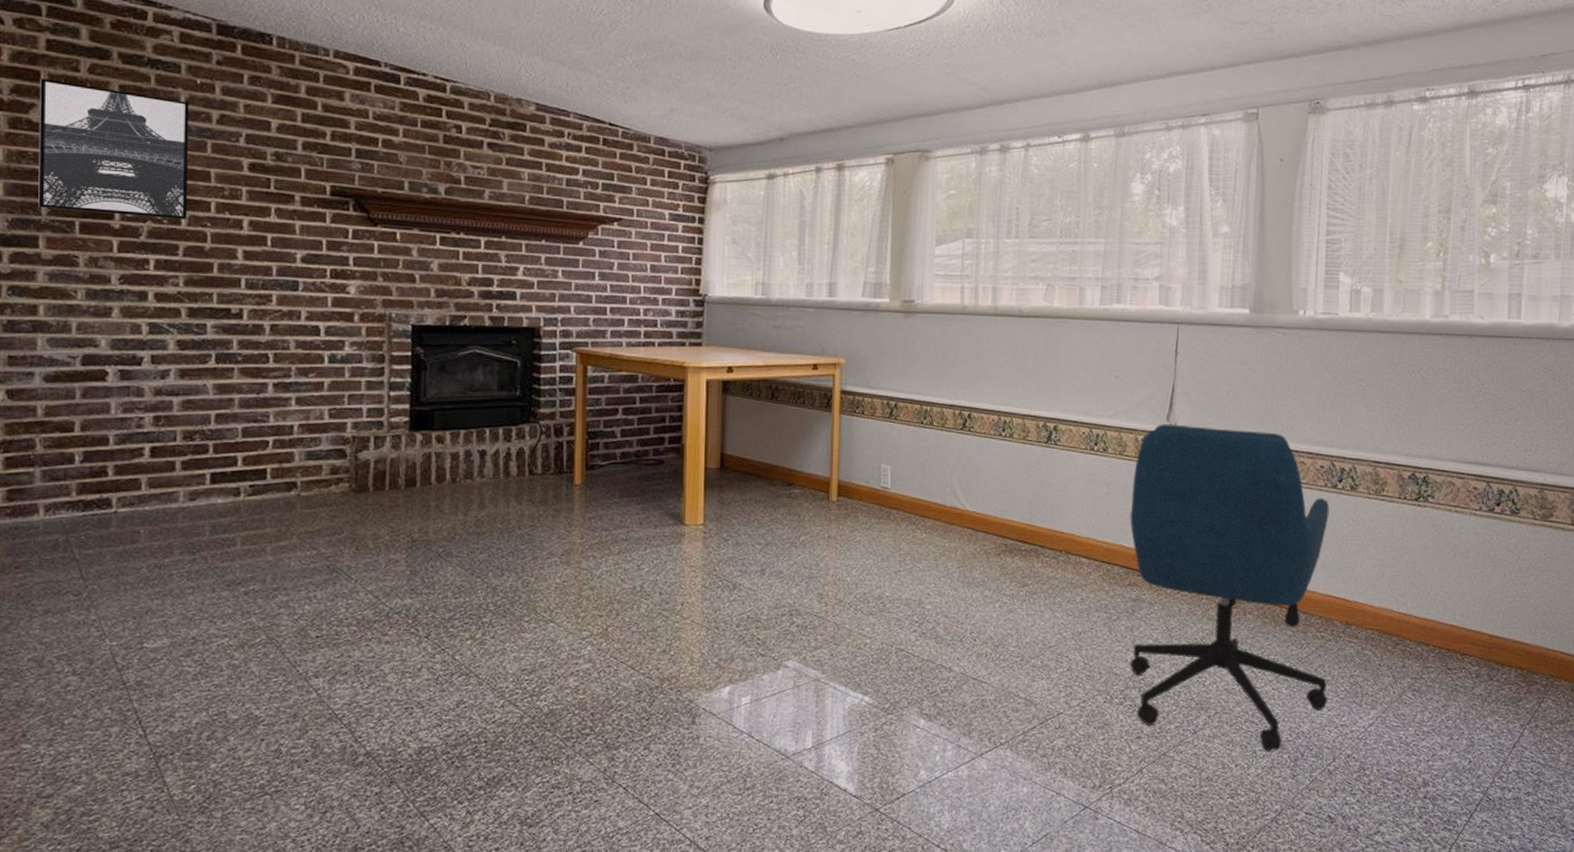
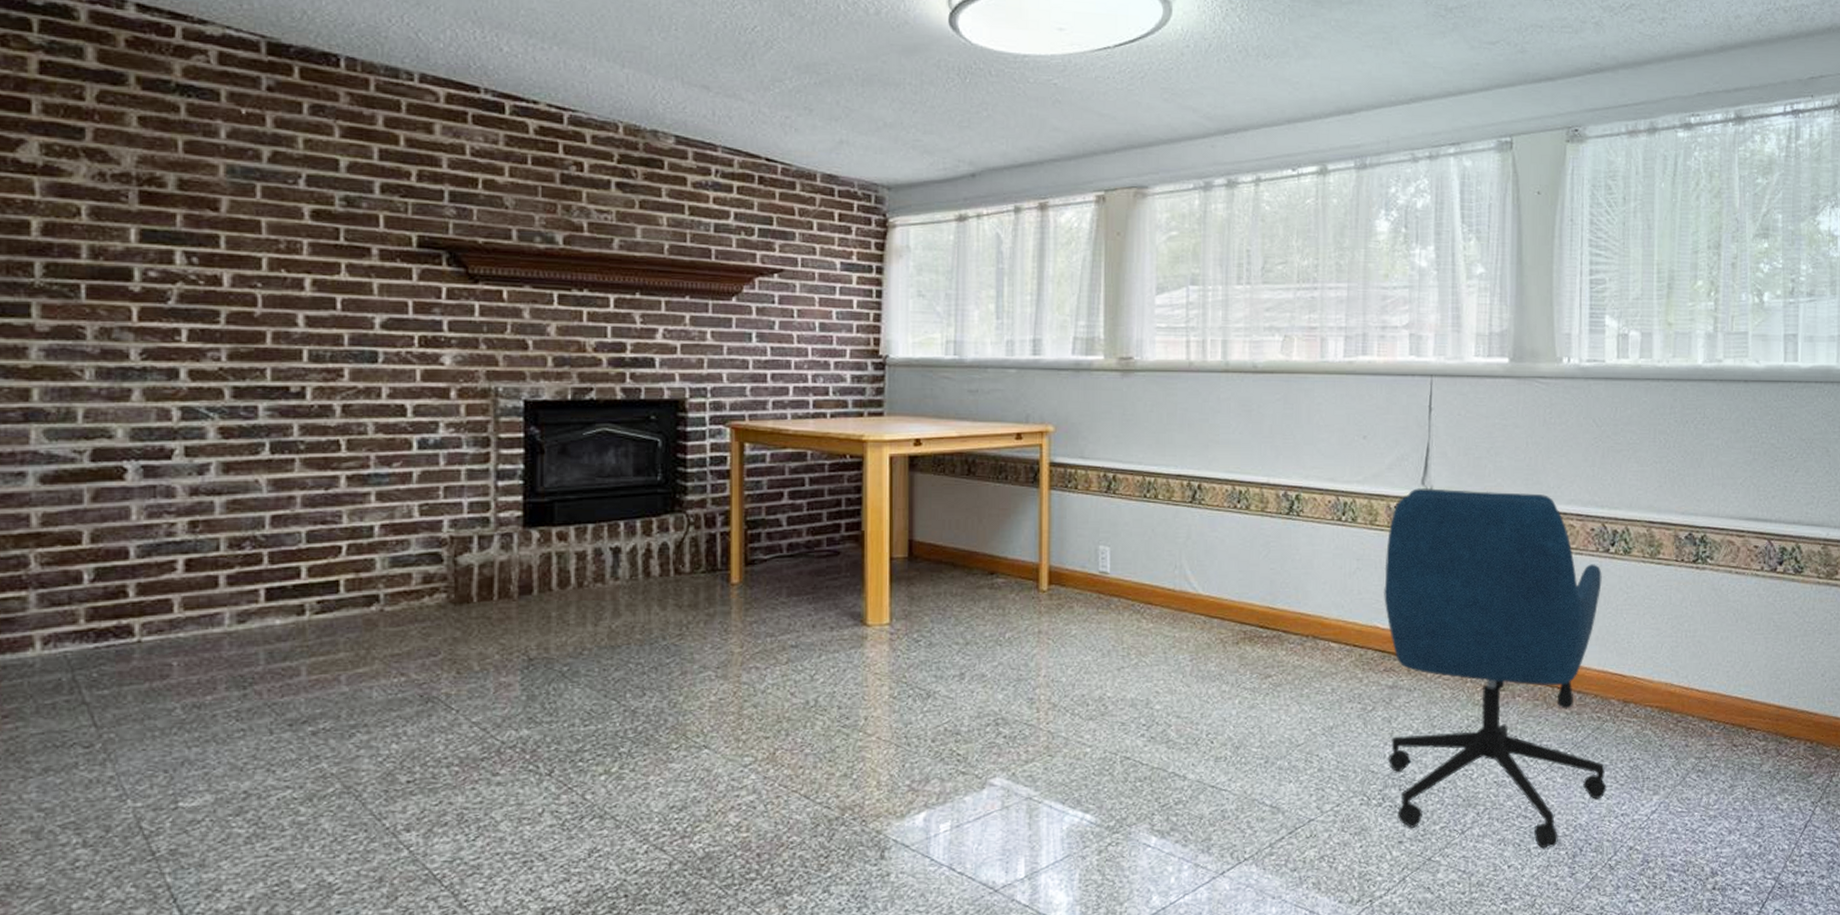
wall art: present [38,78,189,220] -> none [30,108,232,280]

